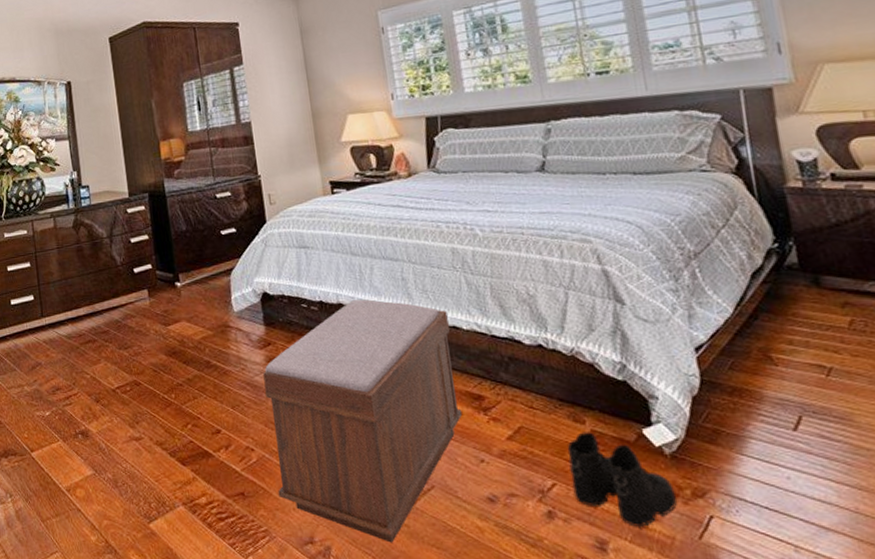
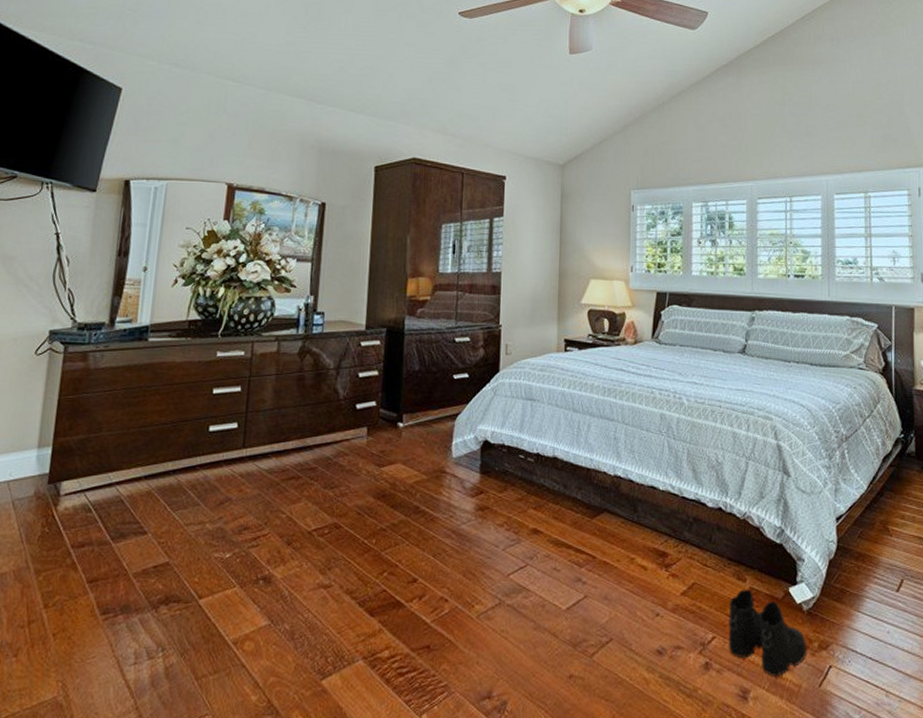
bench: present [263,299,463,543] -> none [464,455,648,696]

